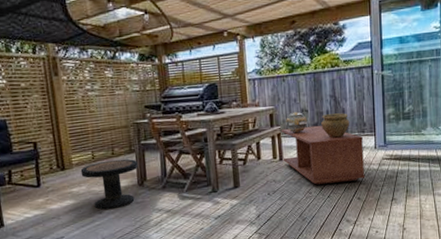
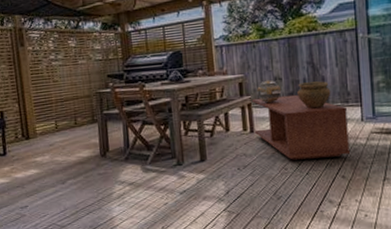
side table: present [80,159,138,210] -> none [44,129,101,181]

